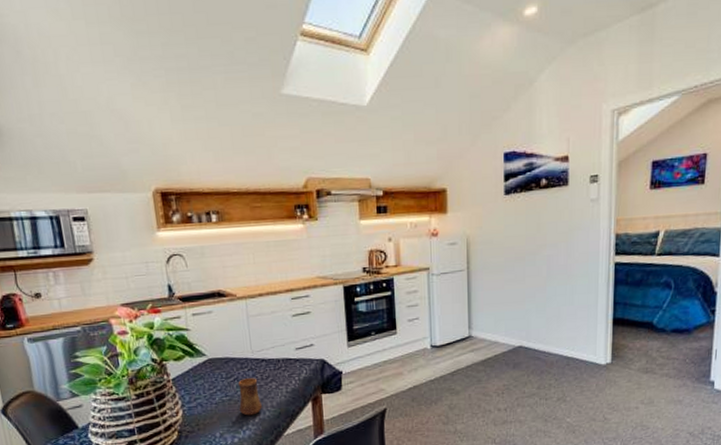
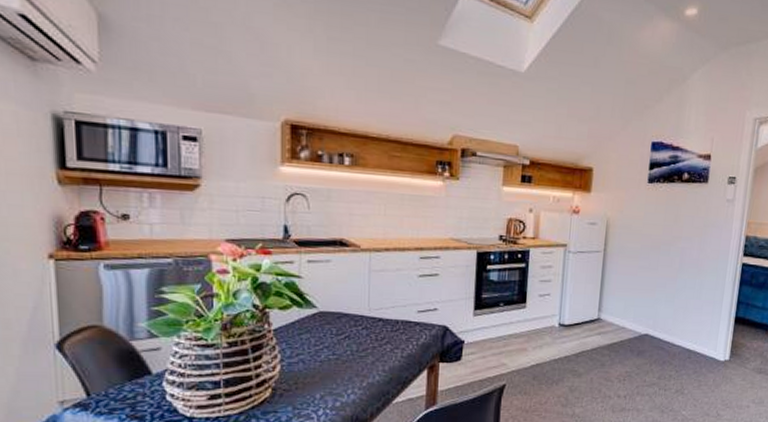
cup: present [238,378,262,416] -> none [345,337,372,378]

